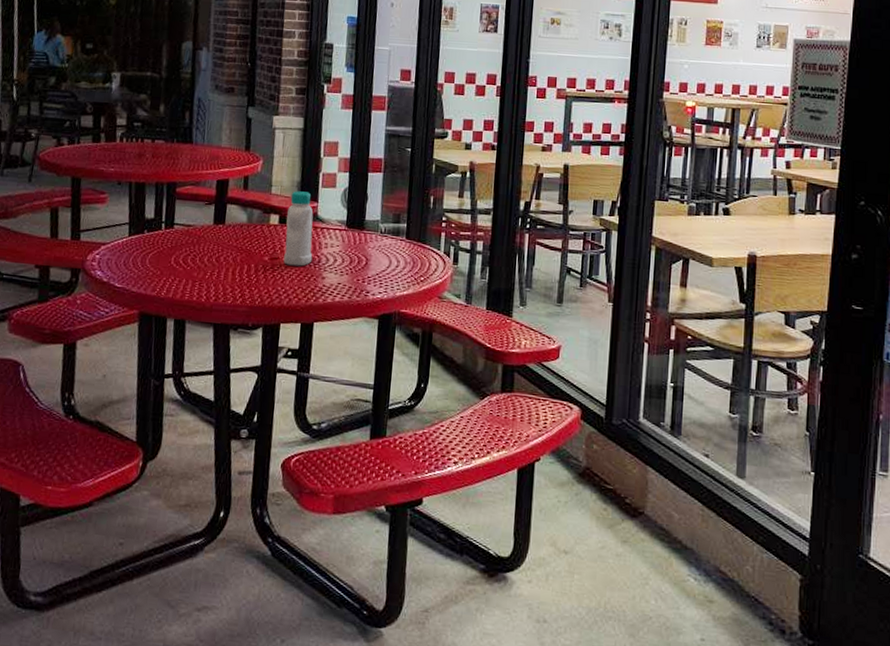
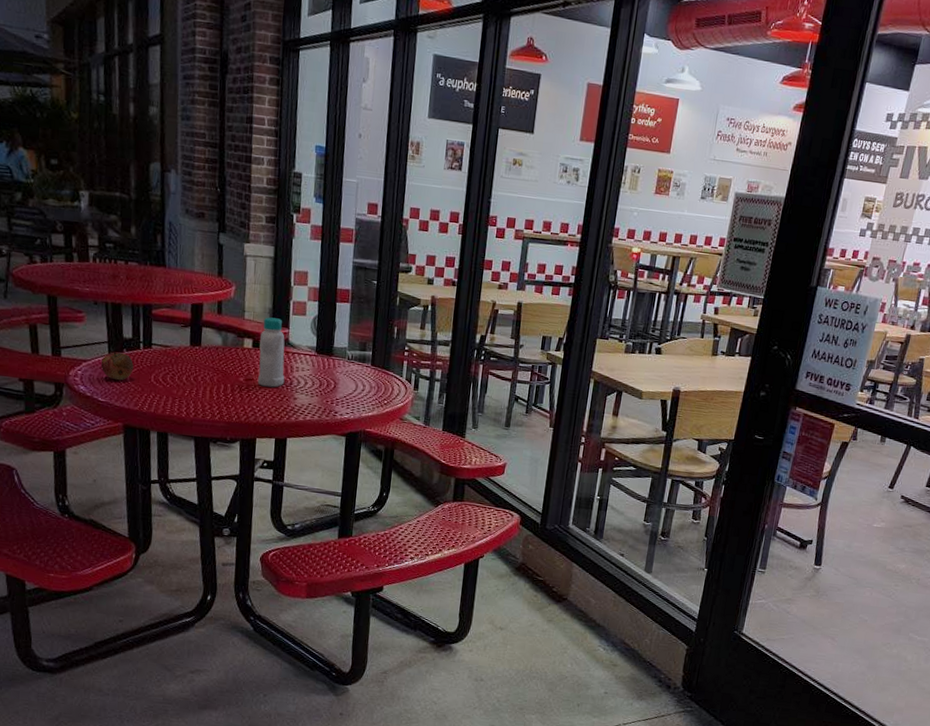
fruit: none [120,233,154,264] -> present [100,352,134,381]

